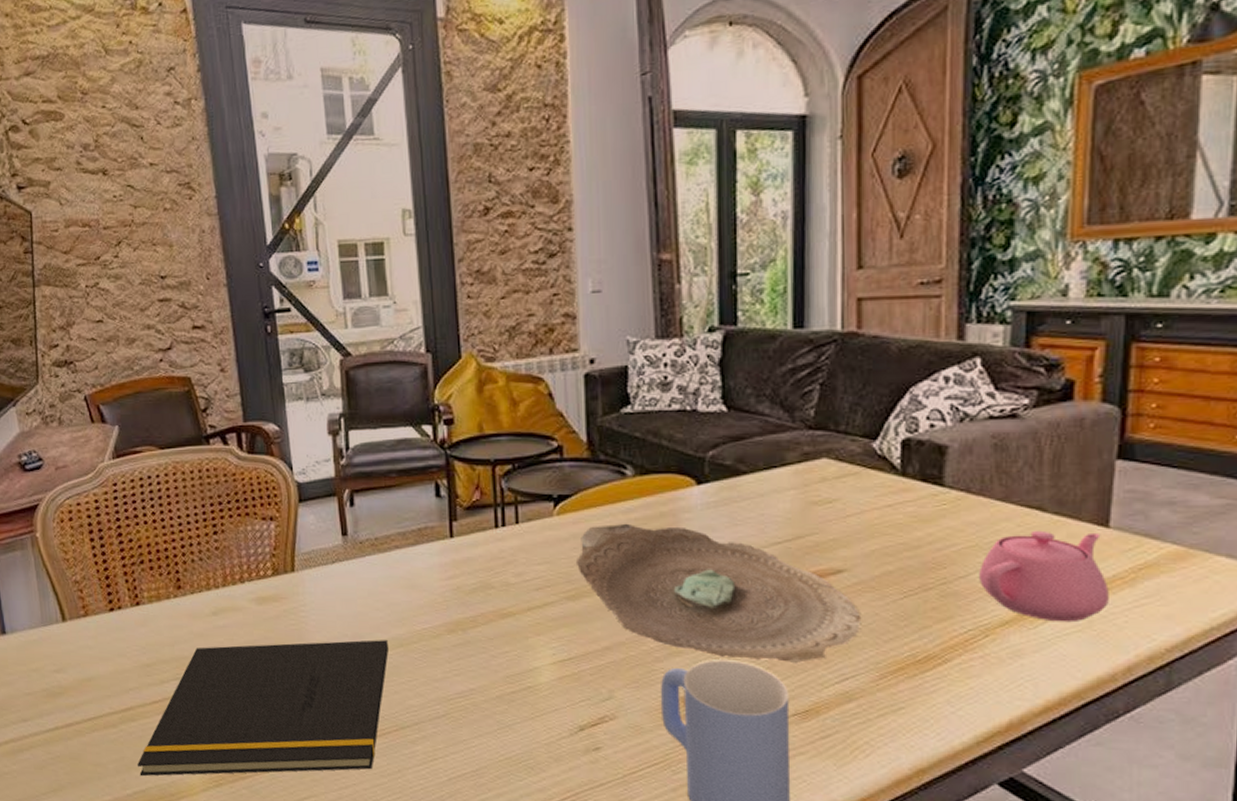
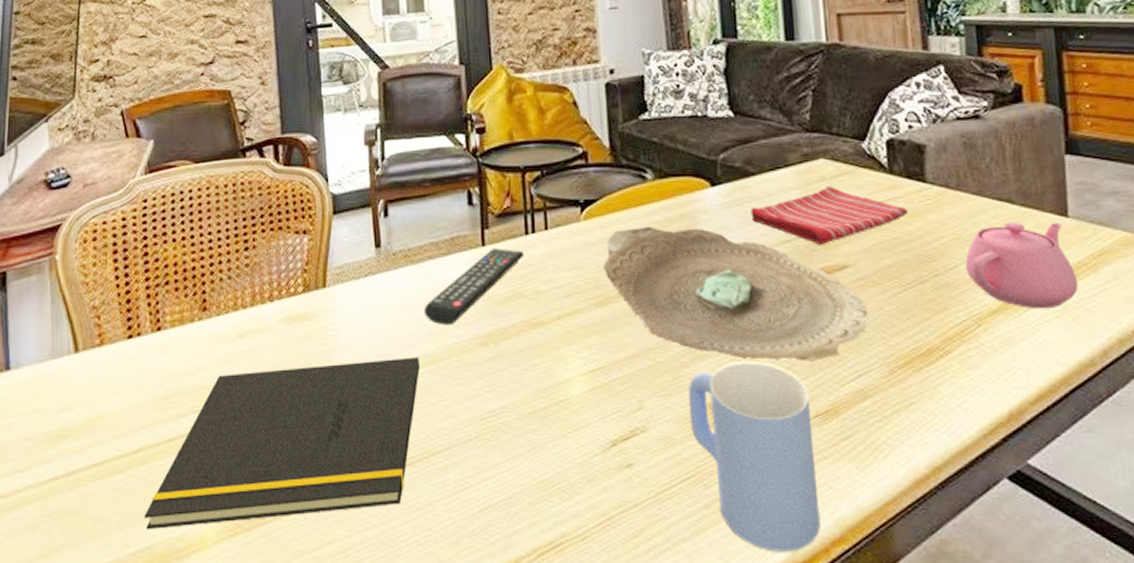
remote control: none [391,539,494,612] -> present [423,247,525,325]
dish towel: none [739,488,919,547] -> present [750,186,908,244]

